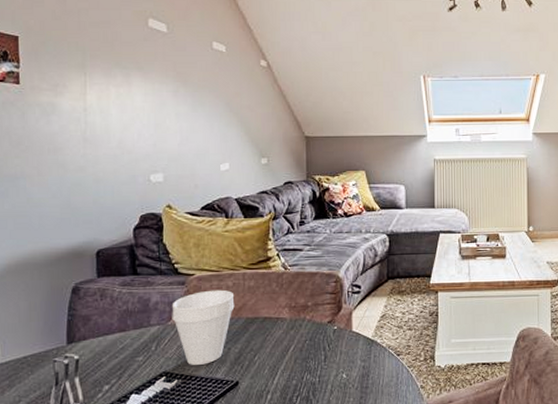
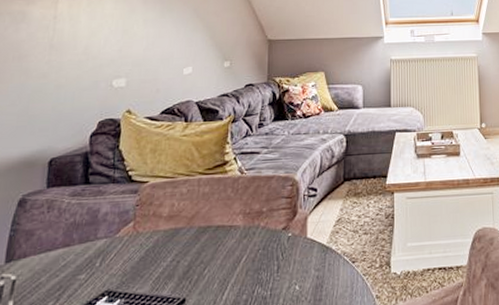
cup: present [171,289,235,366] -> none [120,197,188,283]

